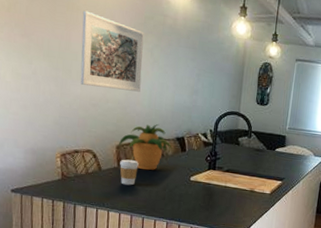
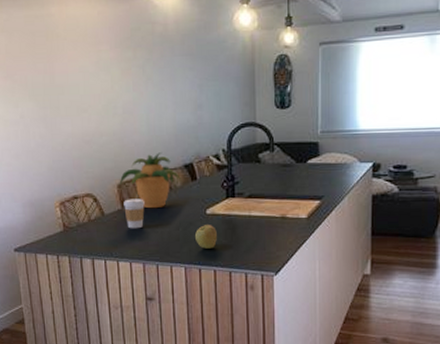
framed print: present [80,10,144,92] -> none [63,36,136,121]
apple: none [178,189,198,209] -> present [194,225,218,249]

